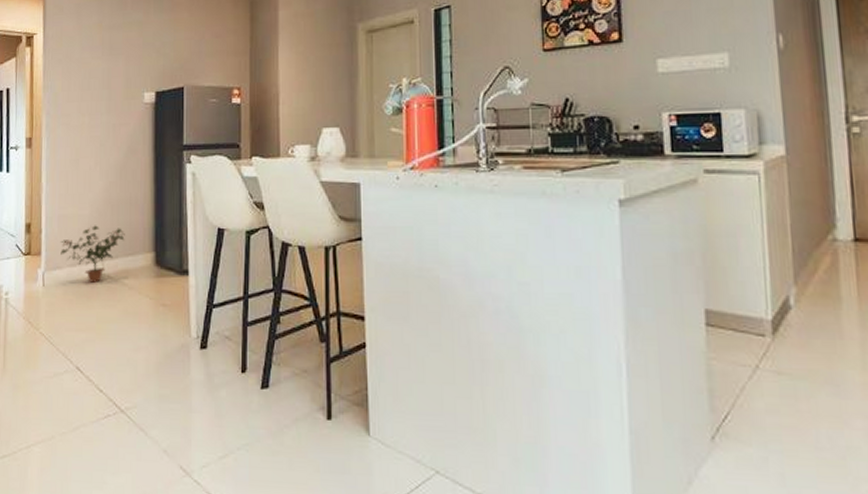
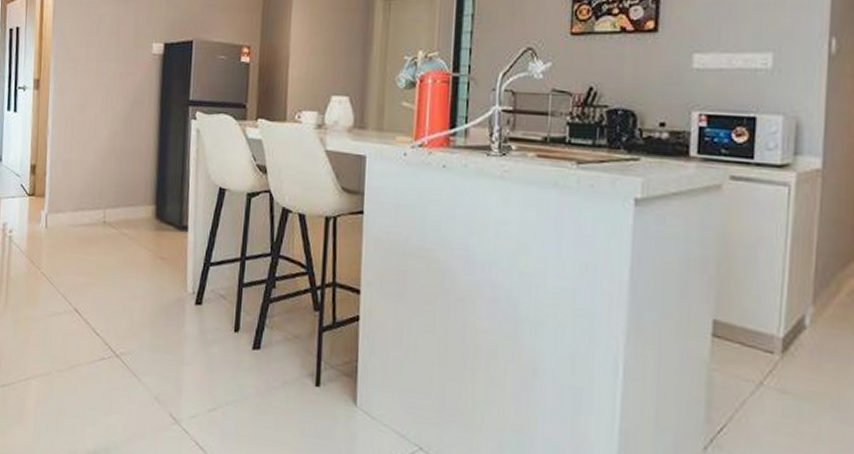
potted plant: present [60,225,125,283] -> none [64,172,127,230]

